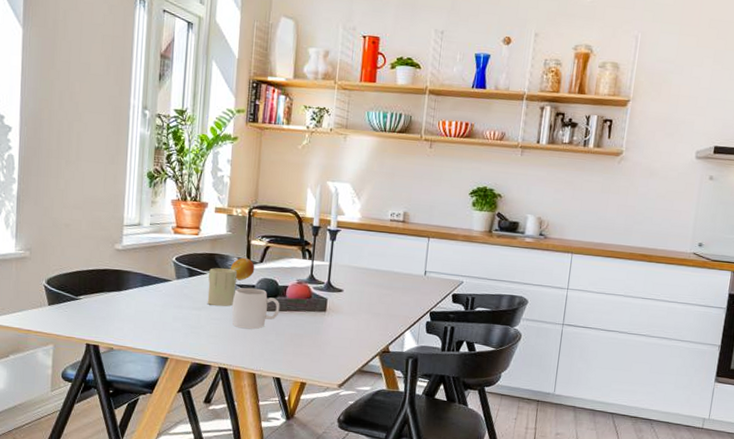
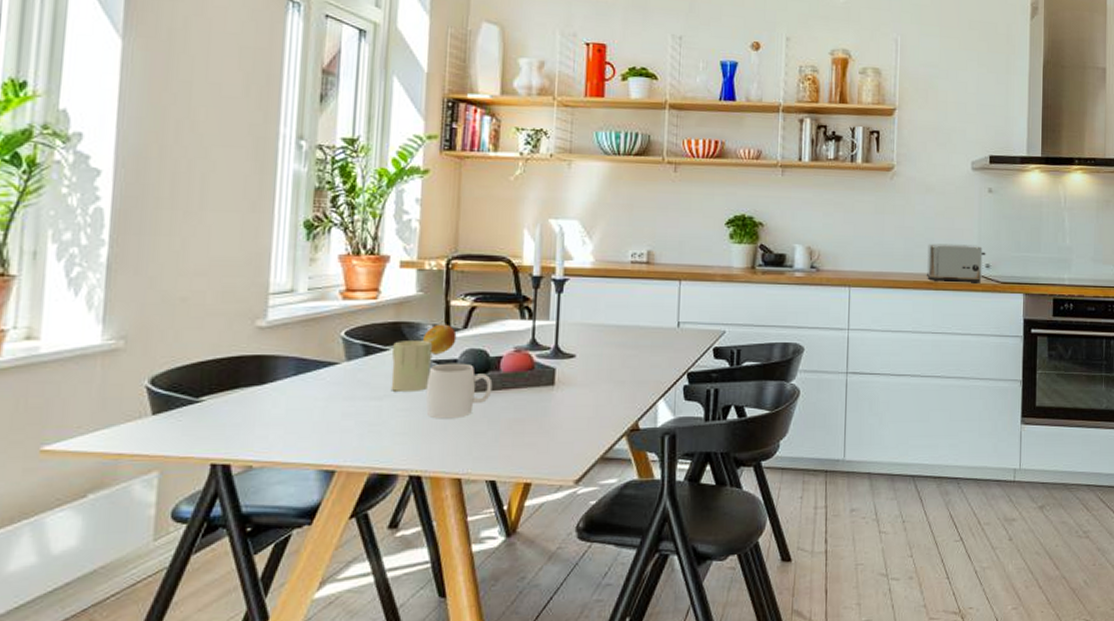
toaster: none [642,221,700,259] -> present [926,243,986,283]

